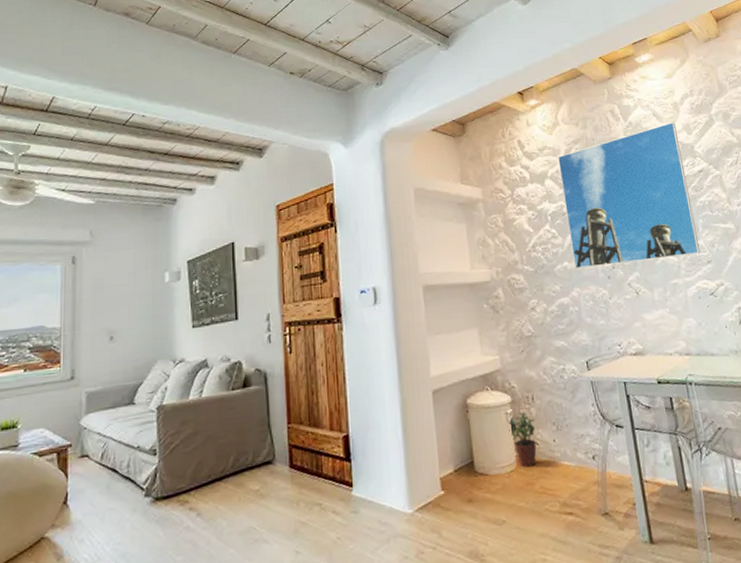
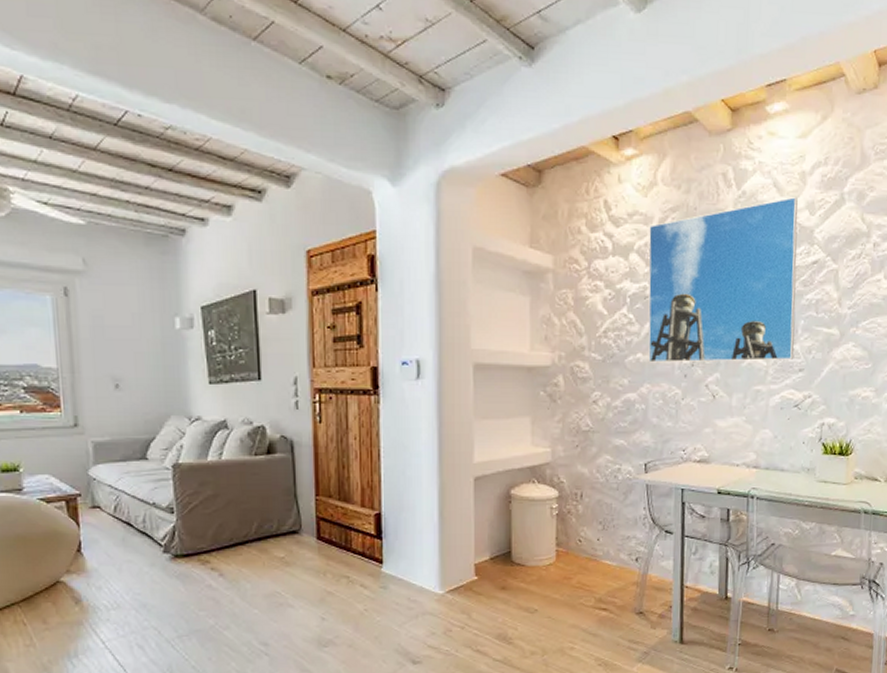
potted plant: present [509,412,537,468] -> none [552,509,581,562]

